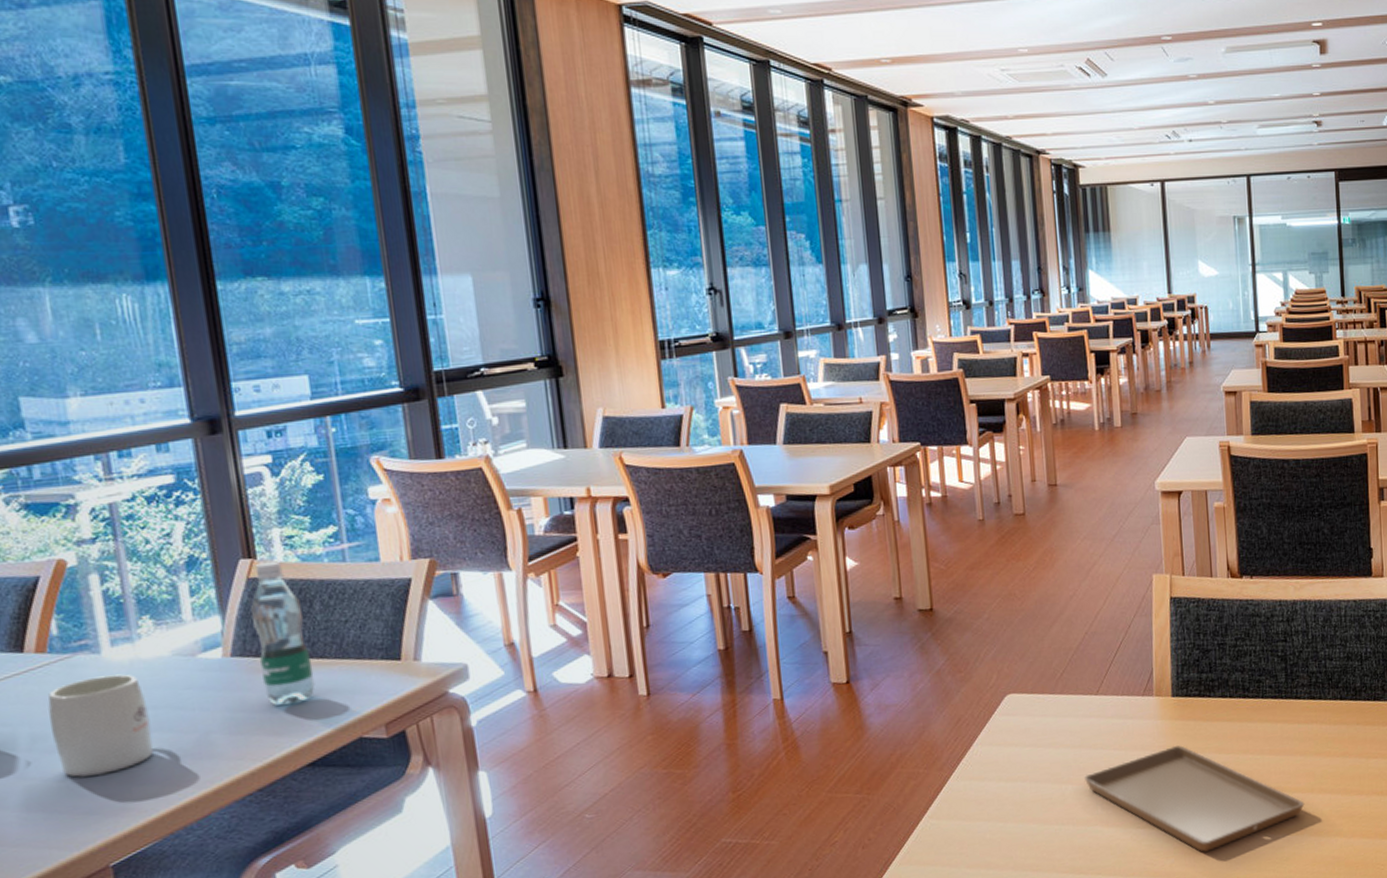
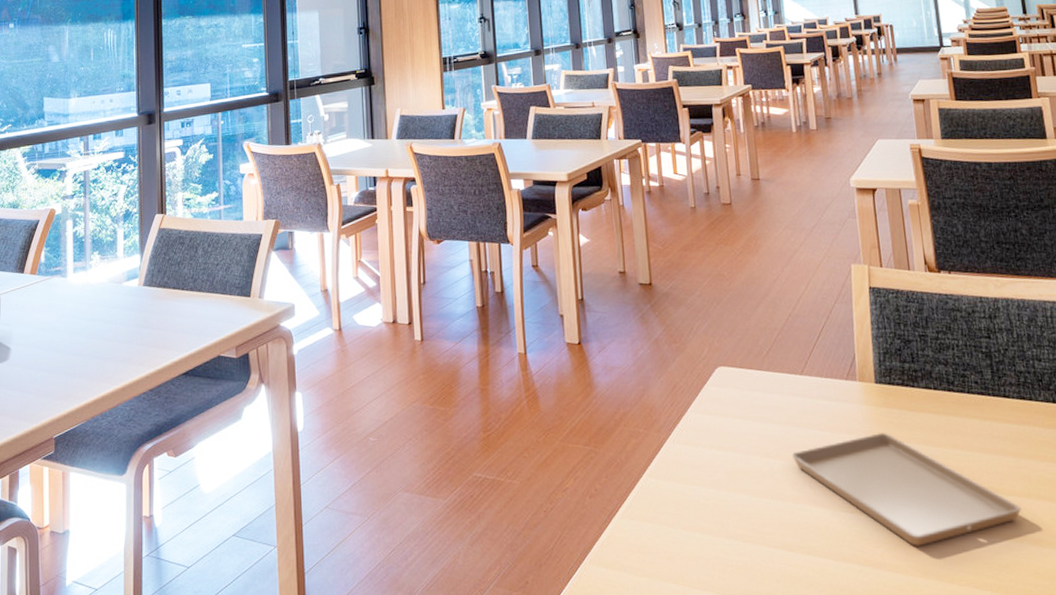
mug: present [47,674,154,777] -> none [32,293,90,368]
bottle: present [251,561,315,706] -> none [159,216,193,326]

